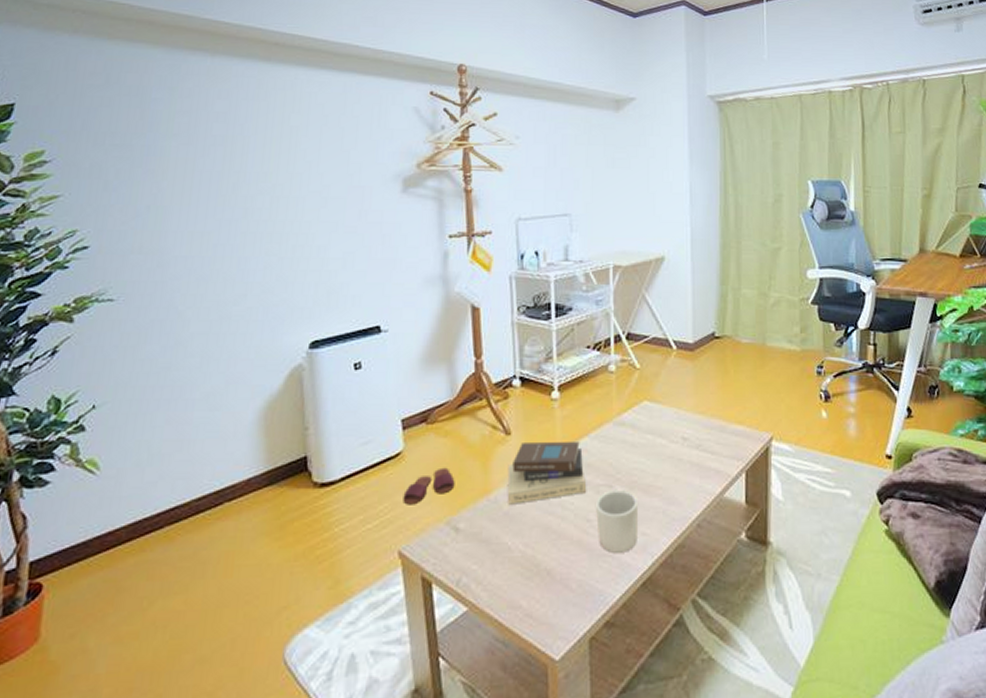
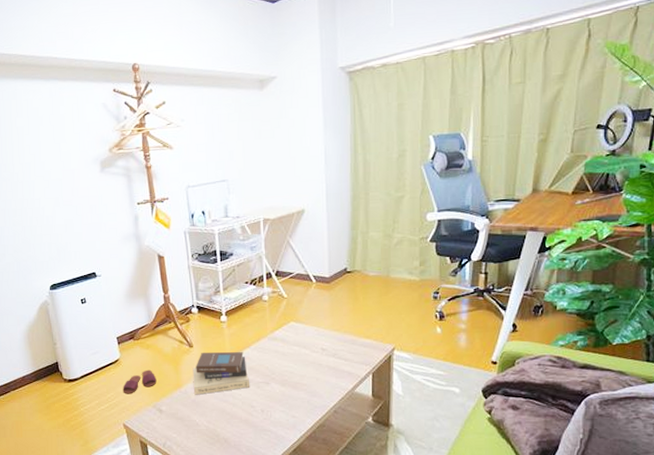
mug: present [595,489,639,553] -> none [257,385,290,429]

